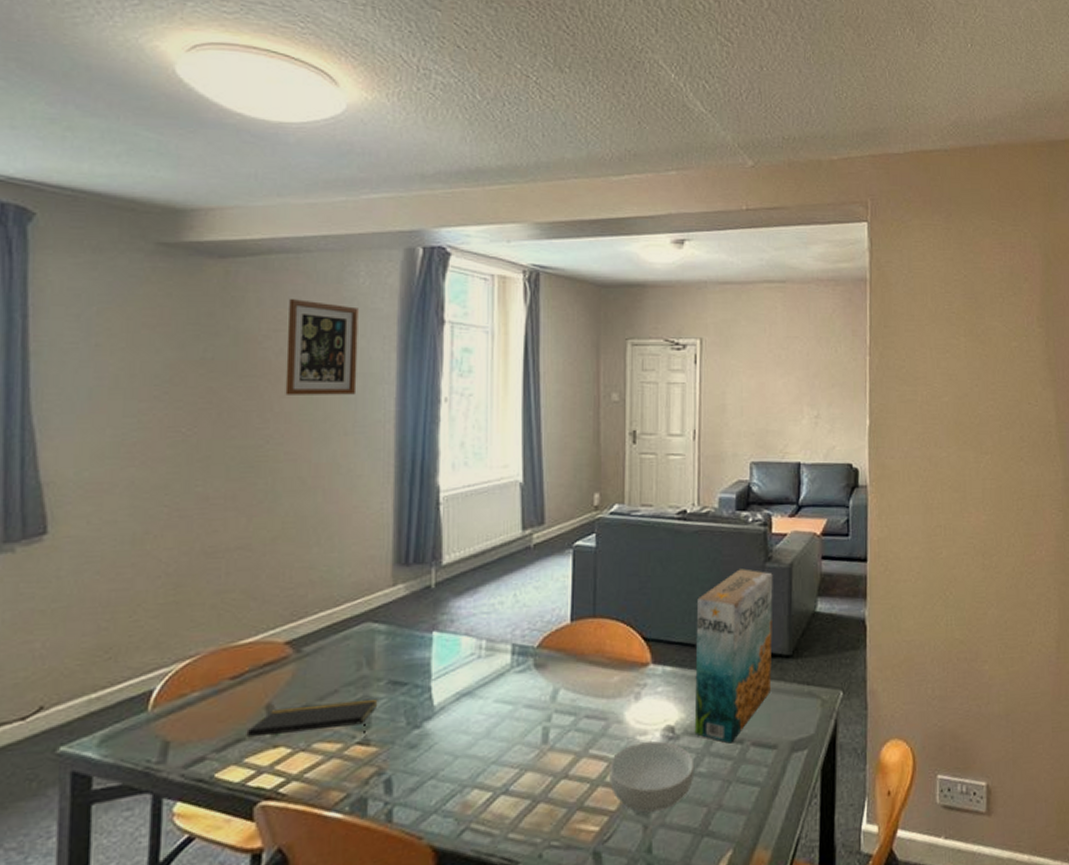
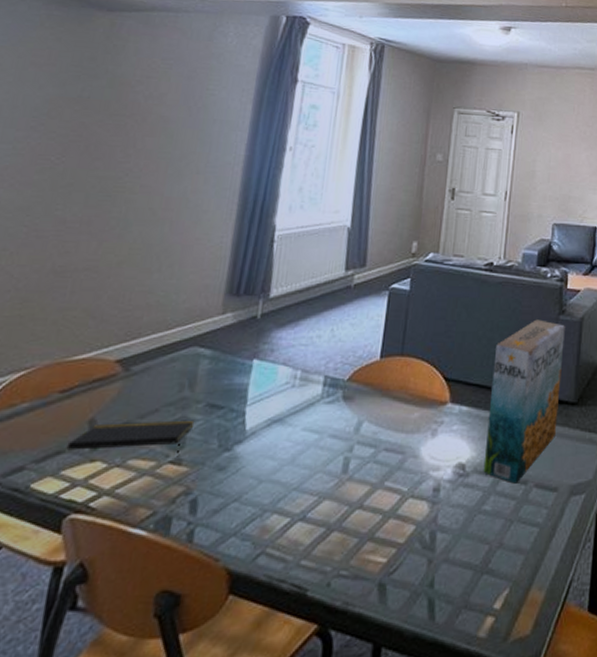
wall art: present [285,299,359,395] -> none [148,51,224,138]
cereal bowl: present [610,741,695,813] -> none [401,477,481,547]

